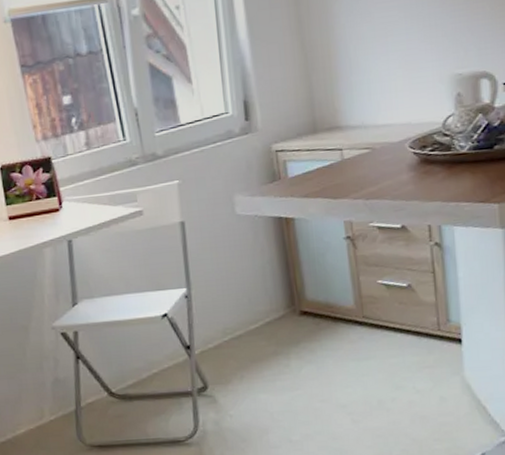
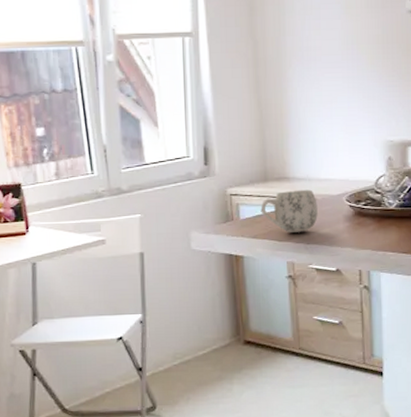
mug: none [311,138,377,188] -> present [260,189,318,232]

